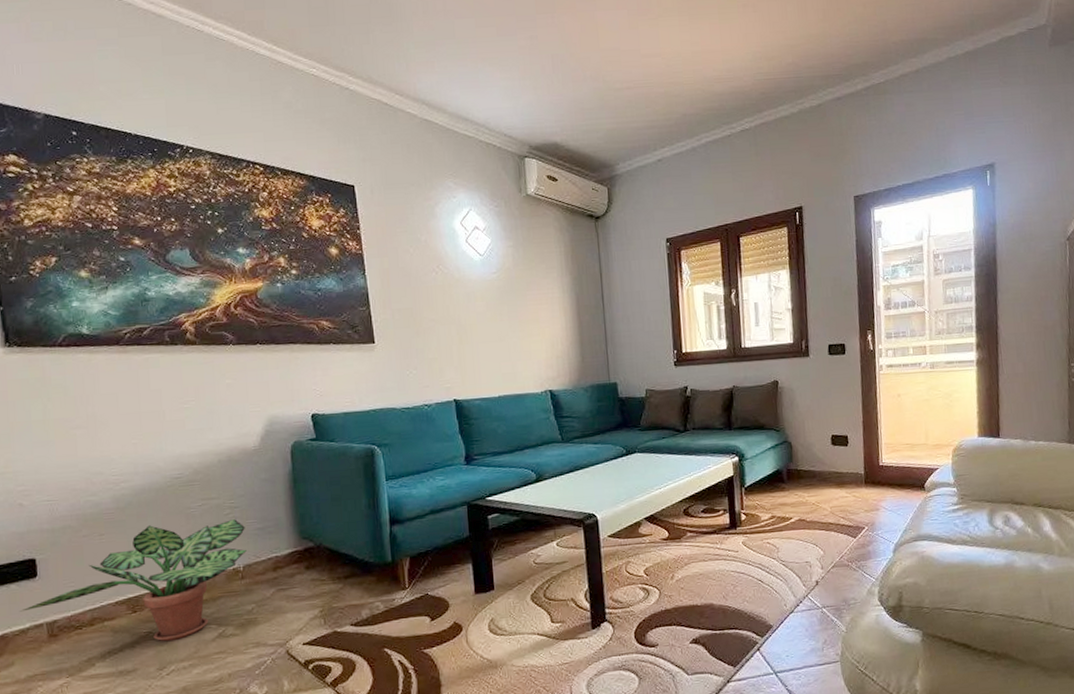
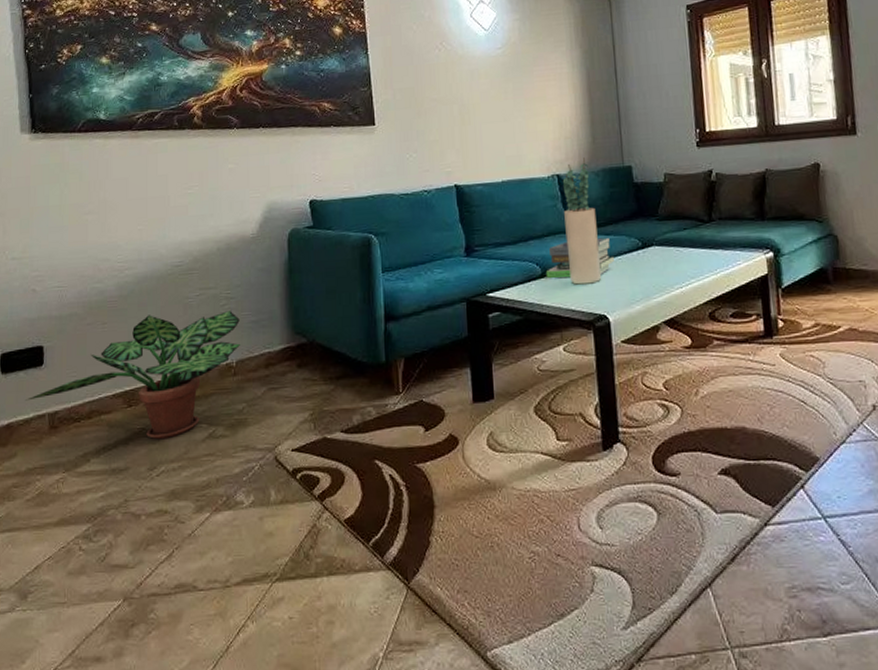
books: none [540,445,601,483] -> present [545,237,614,278]
vase: none [554,375,591,488] -> present [562,158,602,285]

